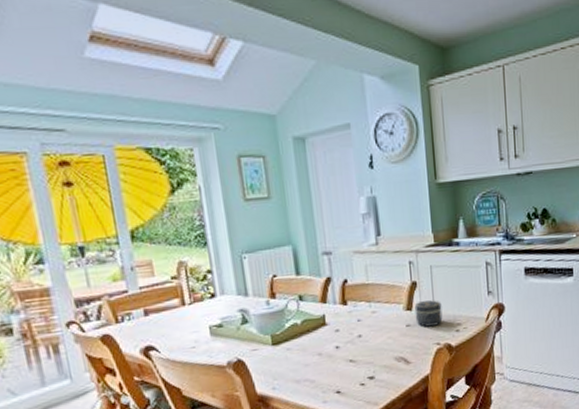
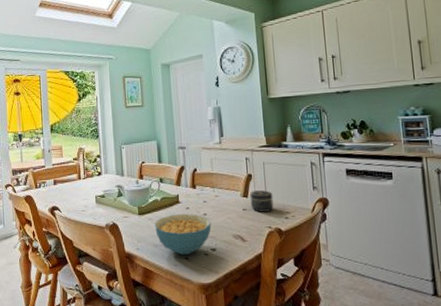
cereal bowl: none [294,337,368,389] -> present [154,214,212,255]

